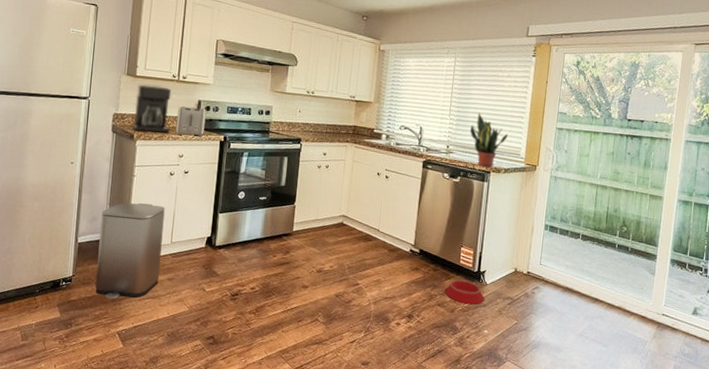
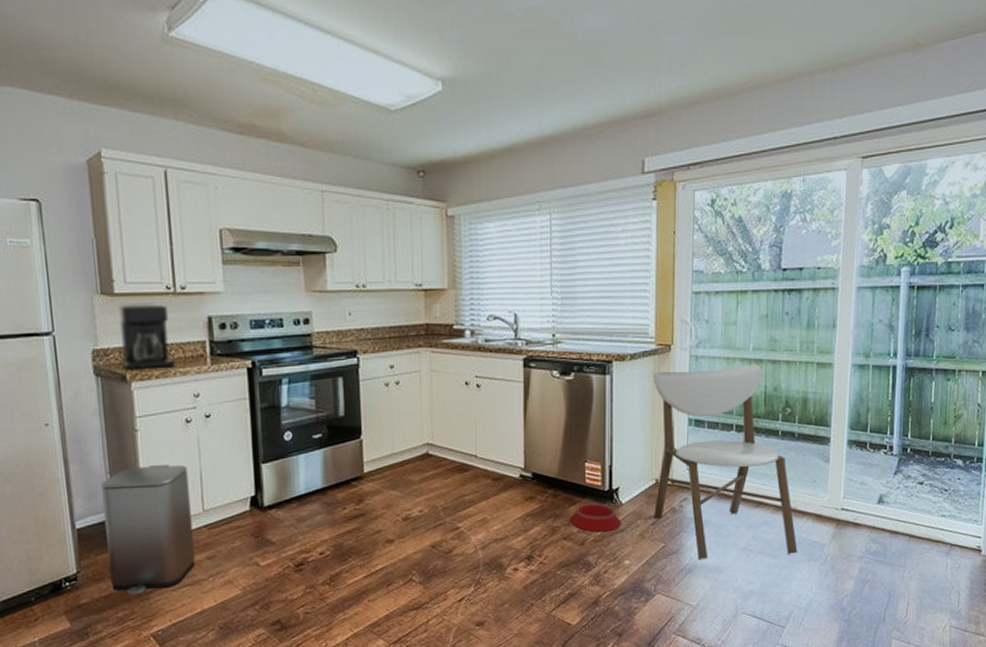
toaster: present [175,106,206,138] -> none [181,327,223,368]
potted plant: present [469,113,508,168] -> none [579,285,630,356]
dining chair: none [511,185,624,346] -> present [653,364,797,559]

